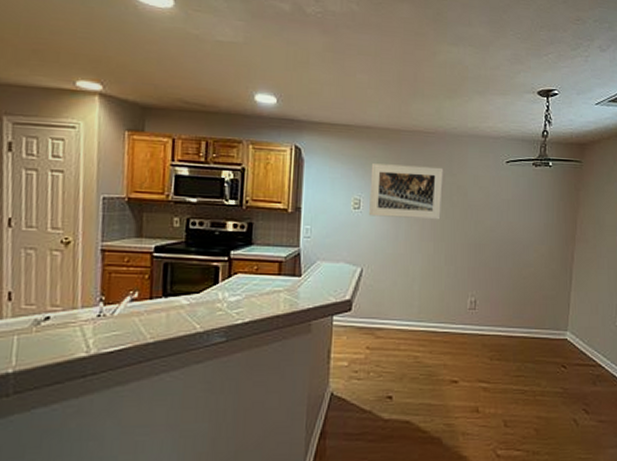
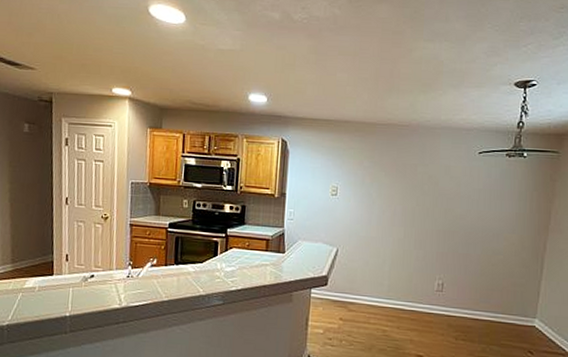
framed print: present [369,163,444,220] -> none [345,154,417,207]

